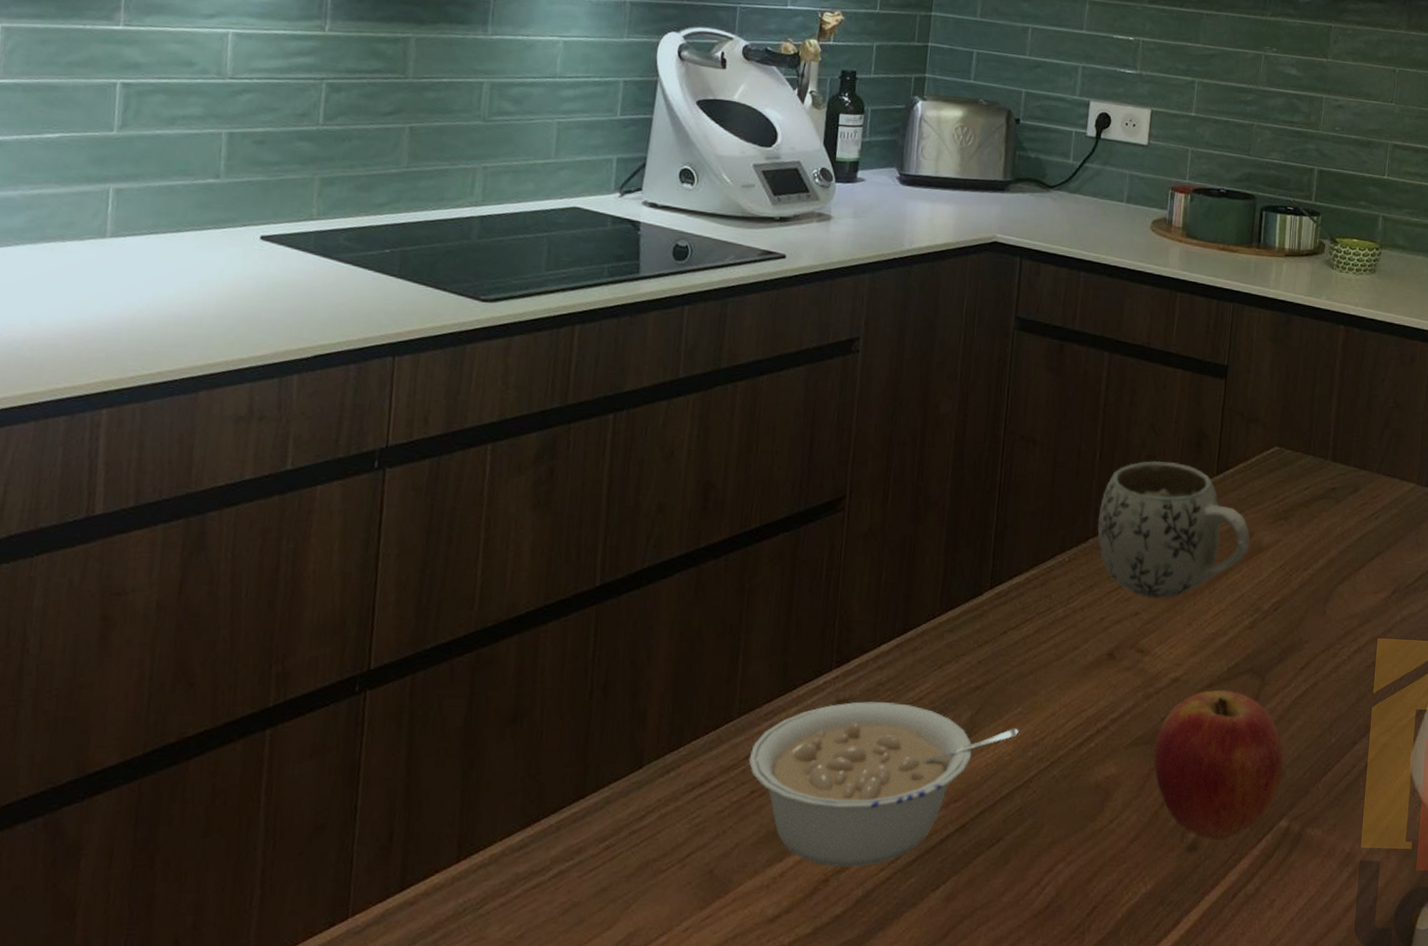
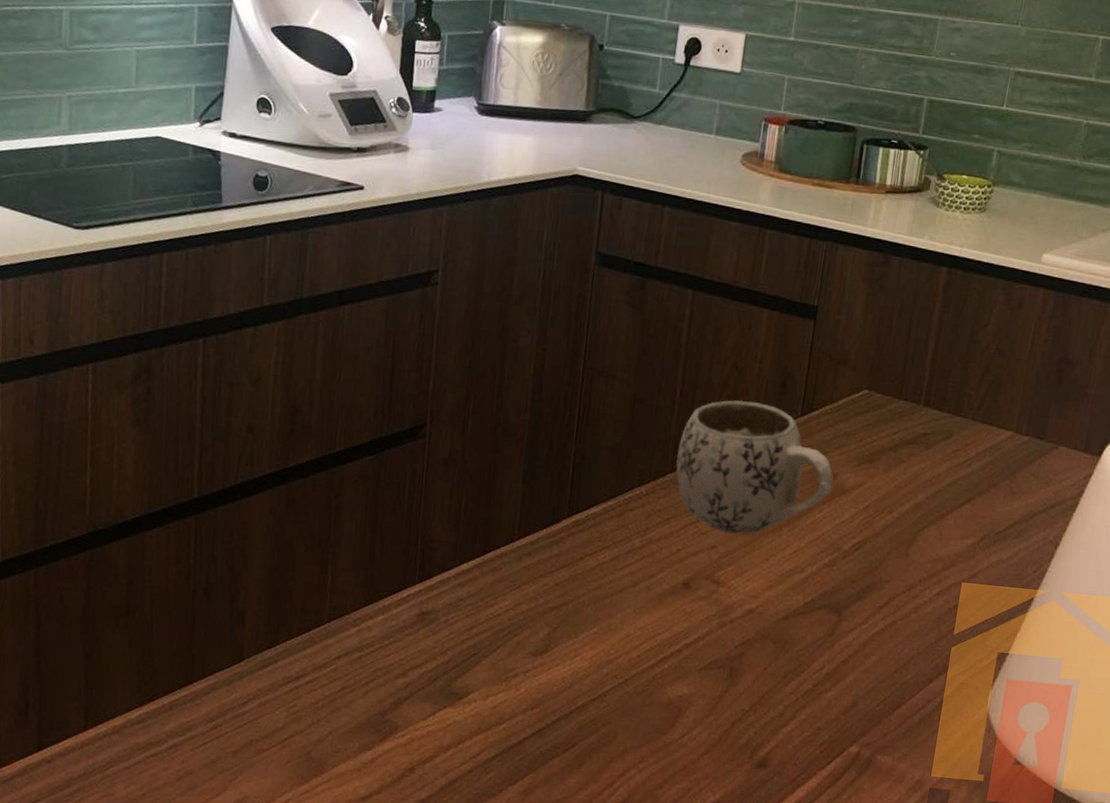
legume: present [748,701,1019,868] -> none [339,614,594,760]
apple: present [1153,689,1284,841] -> none [726,622,858,761]

